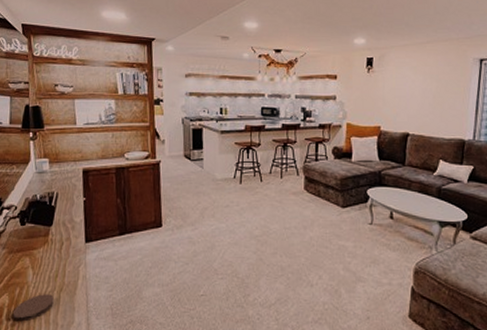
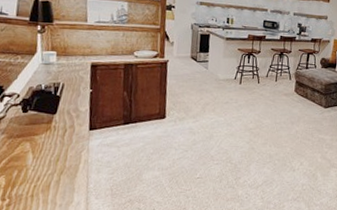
coaster: present [13,294,54,322] -> none [9,176,54,202]

